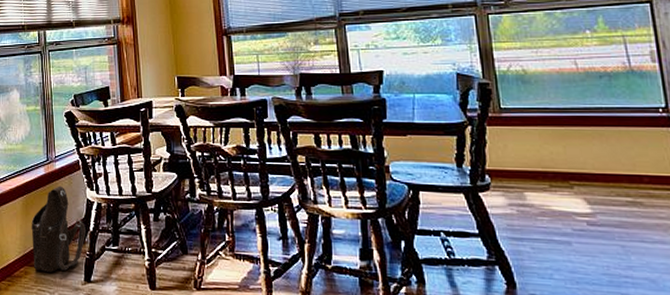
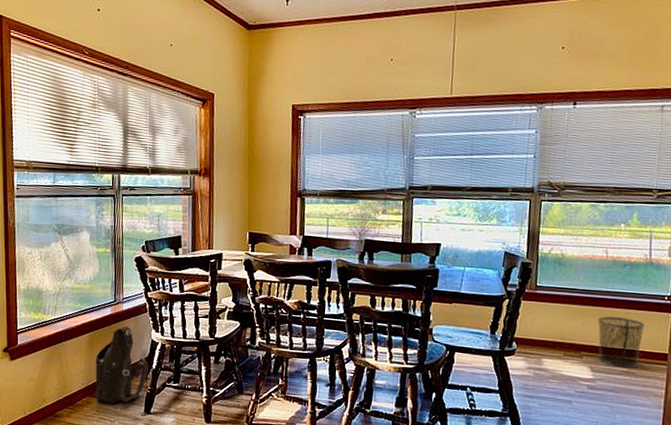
waste bin: none [582,137,646,197] -> present [598,316,645,368]

